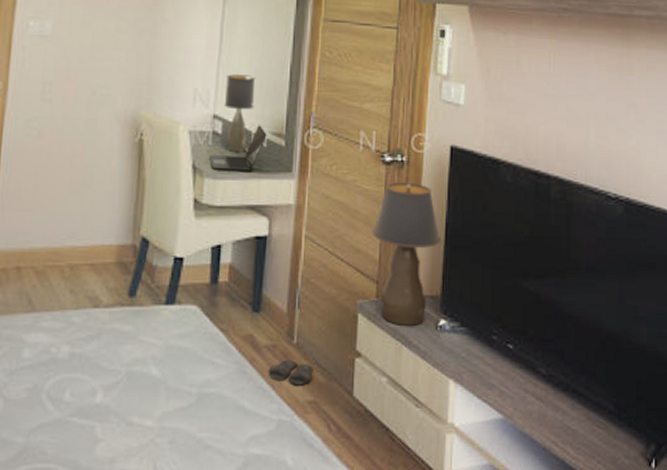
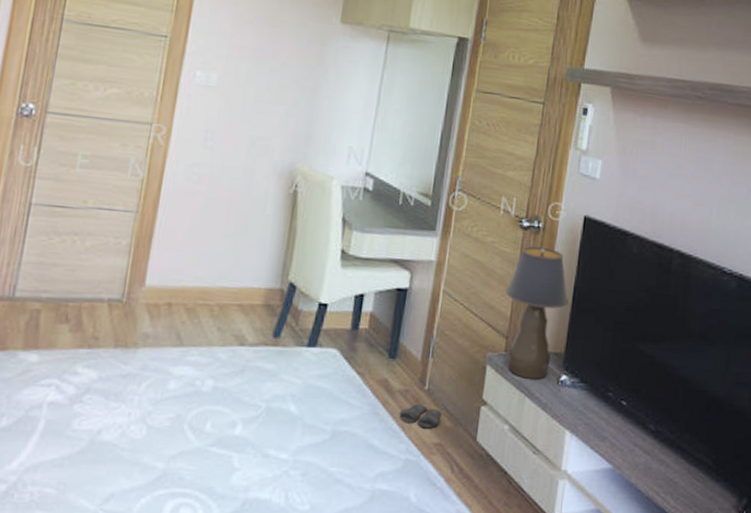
laptop: present [208,124,267,172] -> none [358,183,415,228]
table lamp: present [224,74,256,153] -> none [376,135,408,210]

